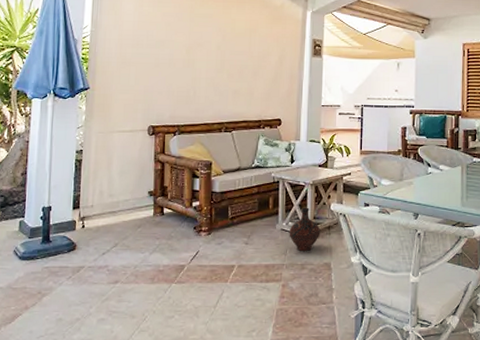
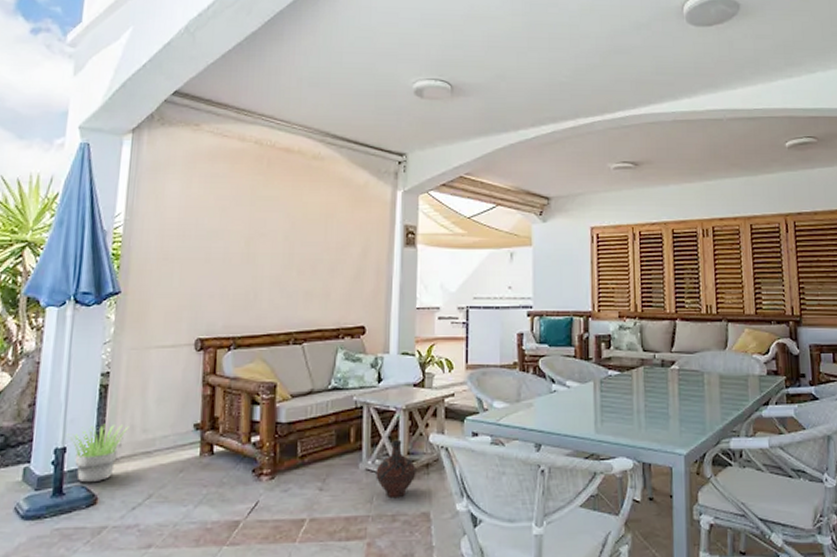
potted plant: none [51,189,99,234] -> present [66,423,129,483]

